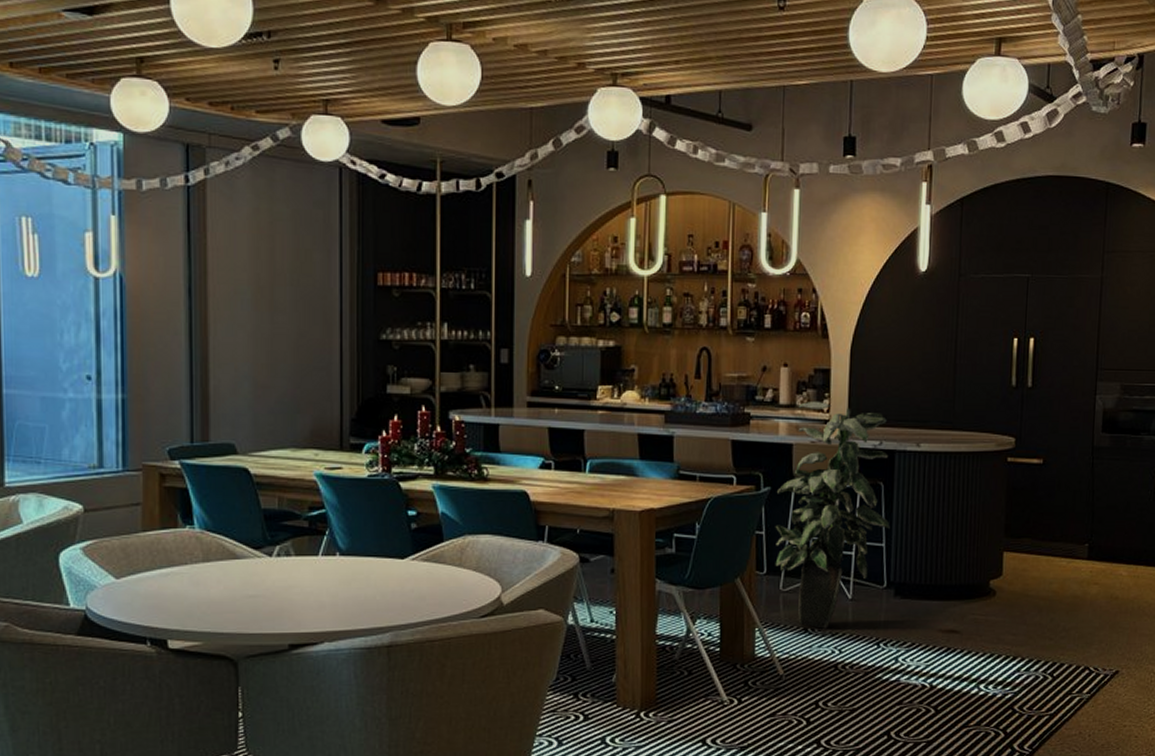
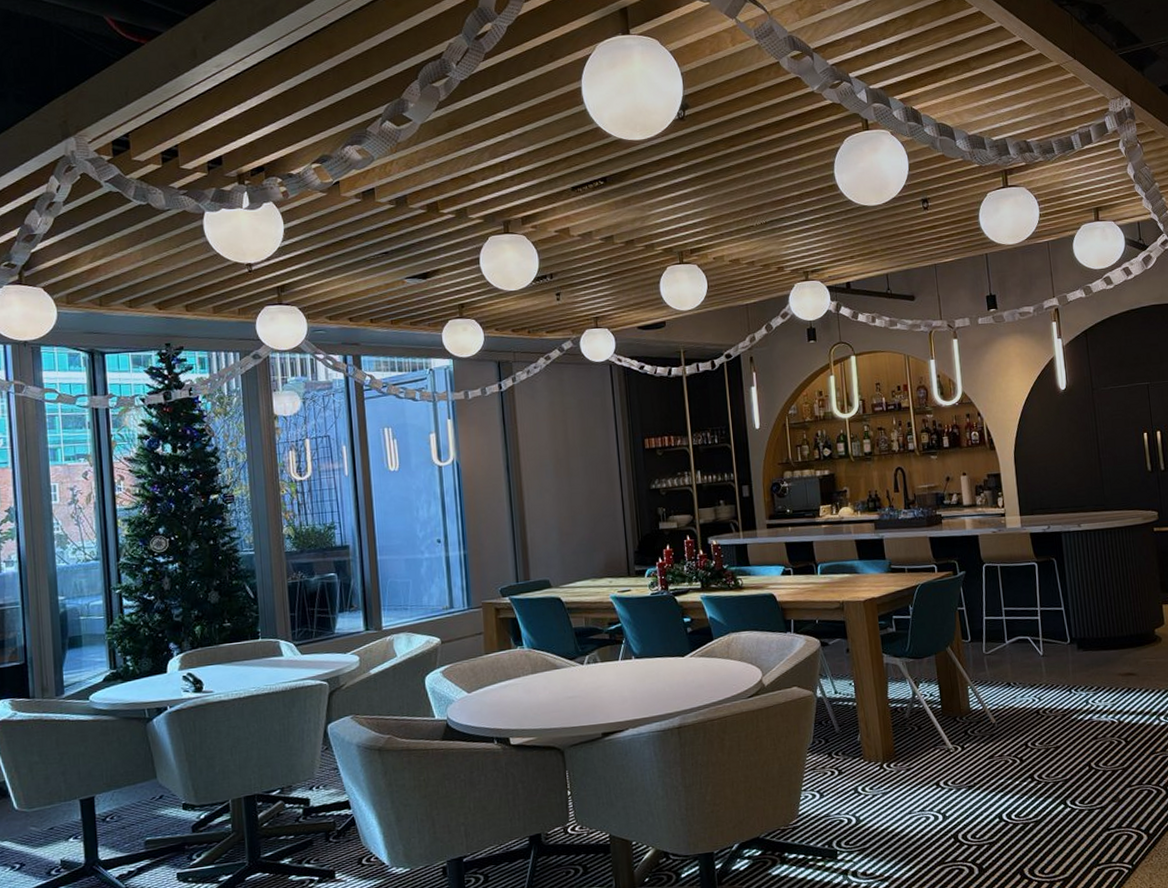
indoor plant: present [775,400,890,629] -> none [971,499,1066,682]

